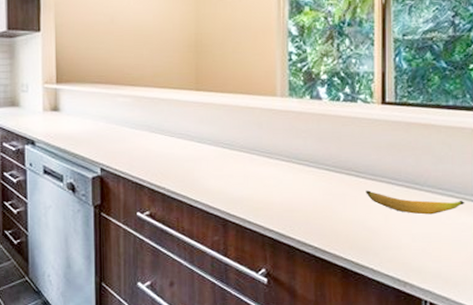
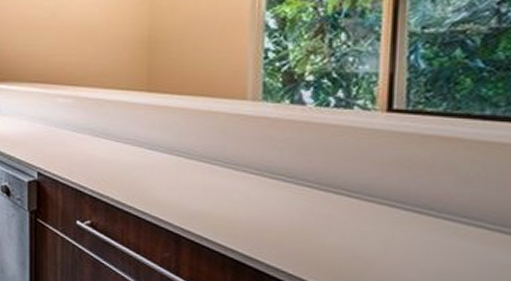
banana: present [366,190,465,215] -> none [359,213,502,248]

